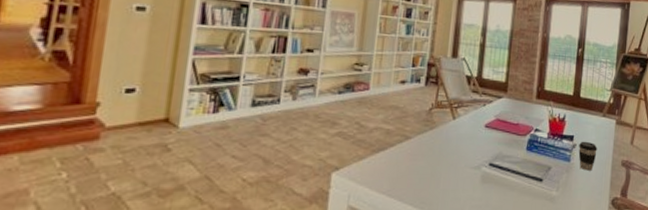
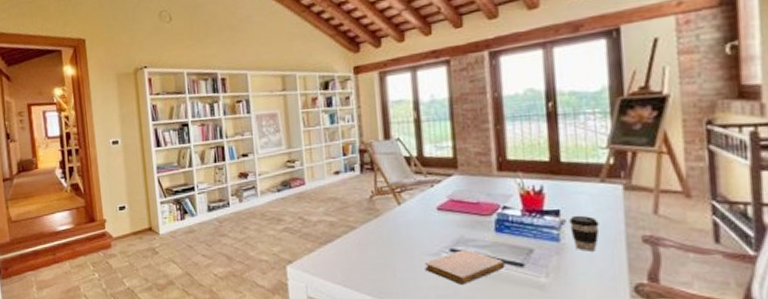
notebook: none [465,163,529,196] -> present [424,248,505,285]

